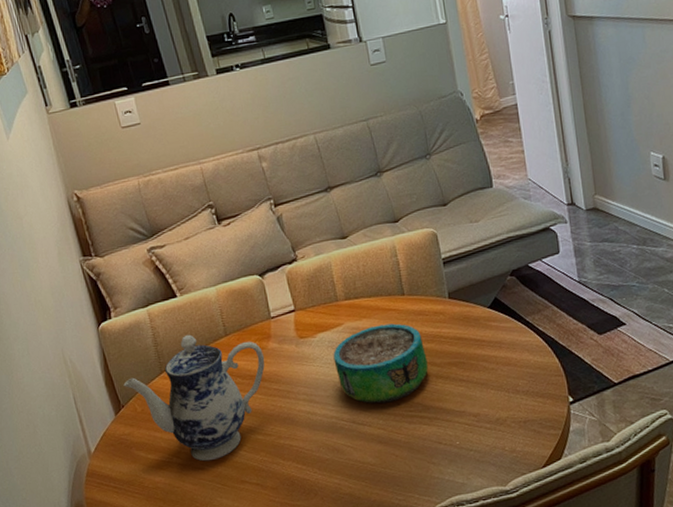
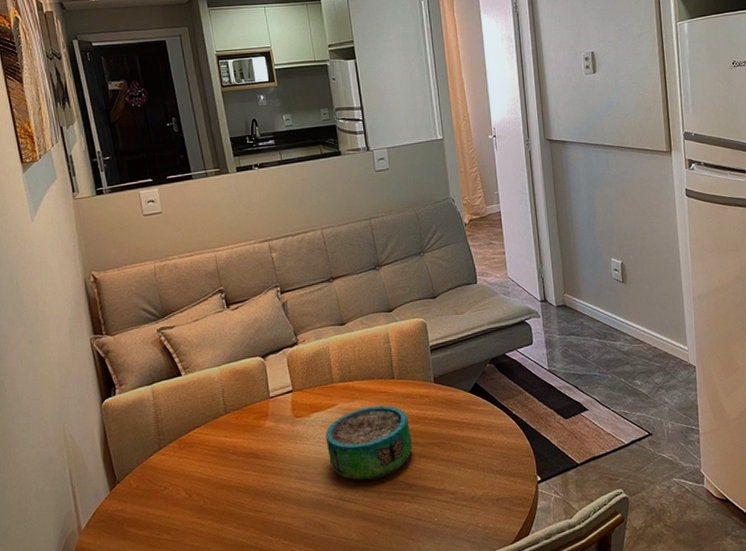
teapot: present [123,334,265,462] -> none [121,412,261,538]

